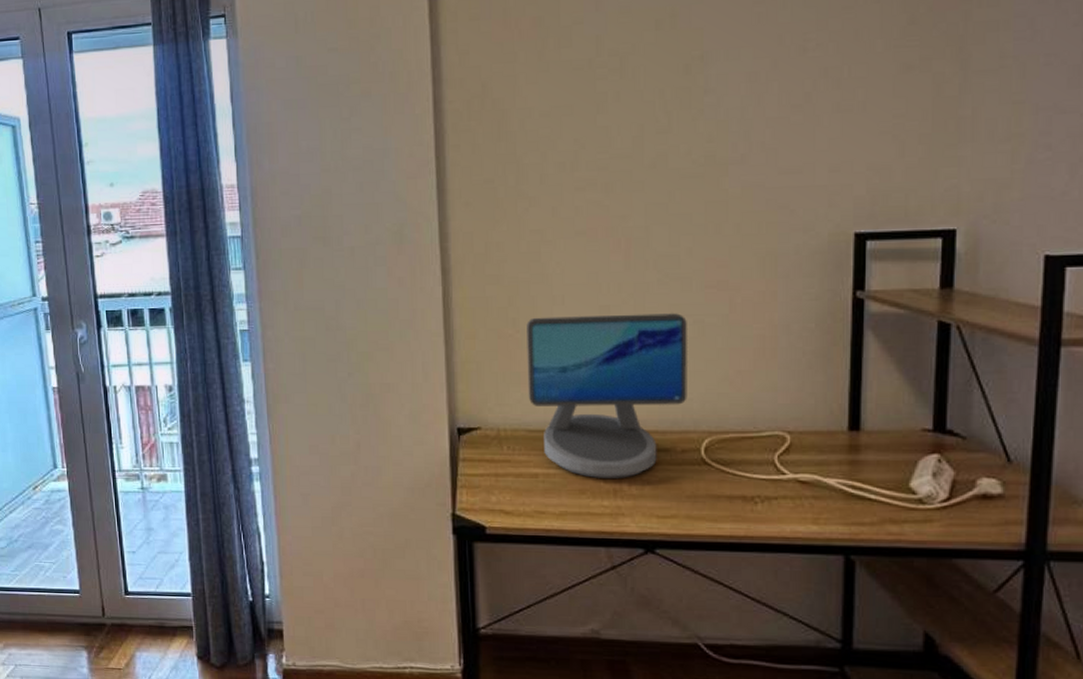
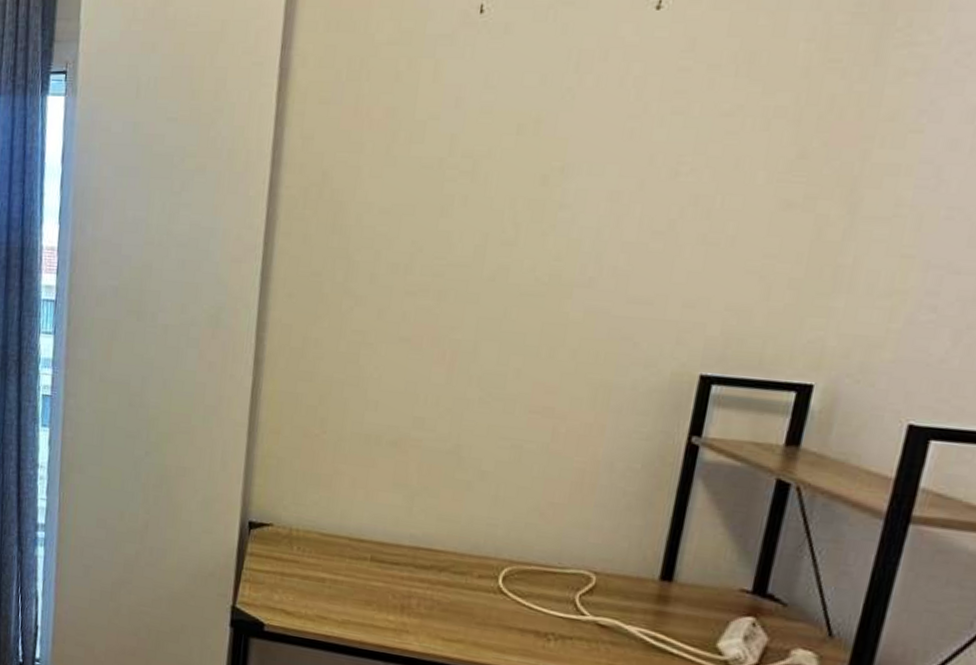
computer monitor: present [527,313,687,478] -> none [326,420,504,596]

